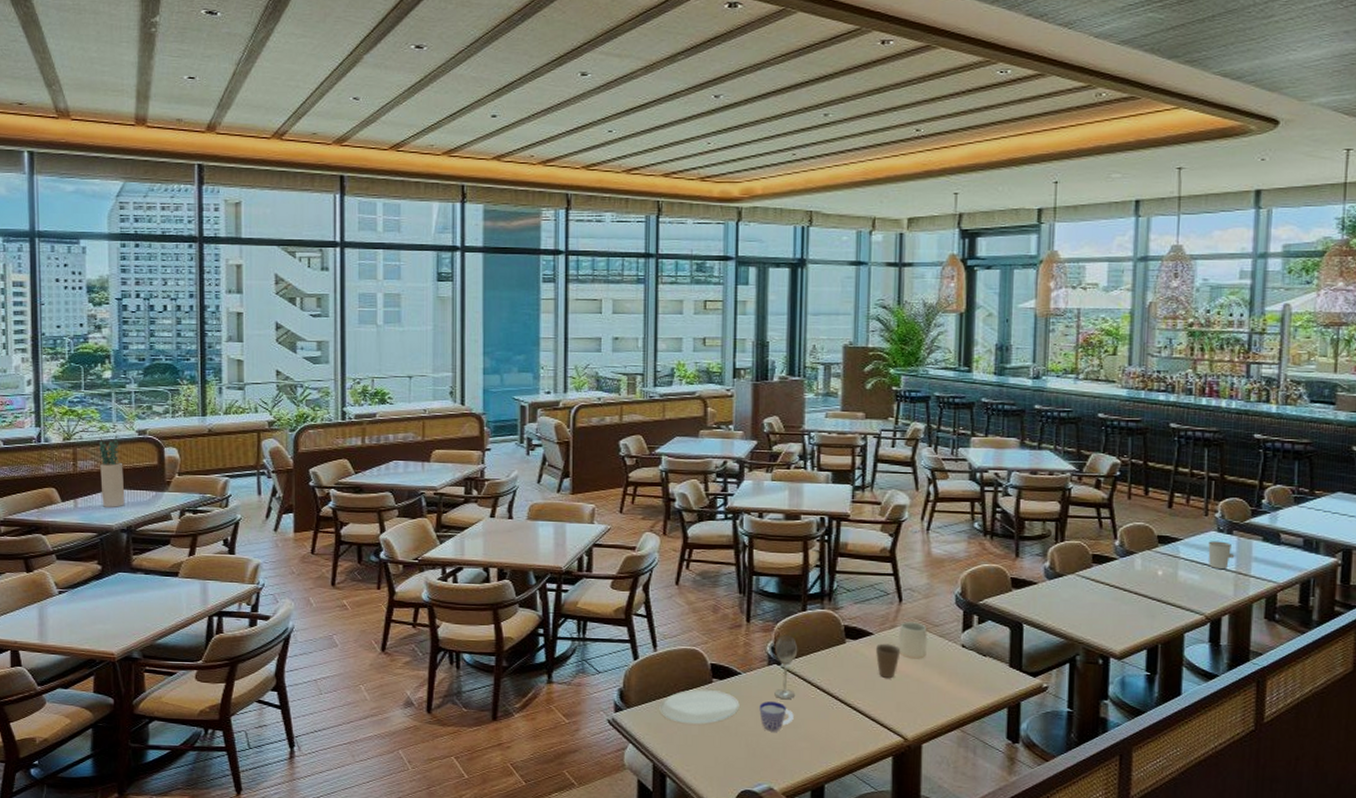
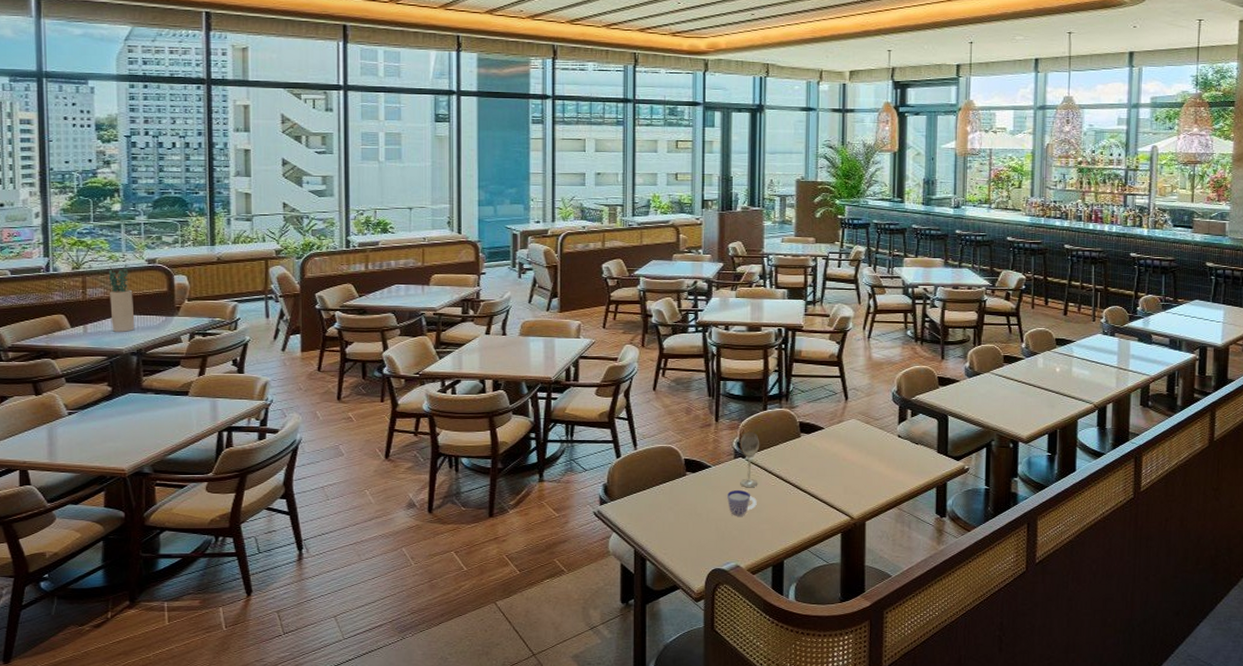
plate: present [659,689,740,725] -> none [640,481,710,513]
cup: present [876,643,901,679] -> none [826,436,847,467]
mug: present [898,622,927,659] -> none [845,417,869,449]
cup: present [1208,541,1235,570] -> none [1095,342,1117,366]

